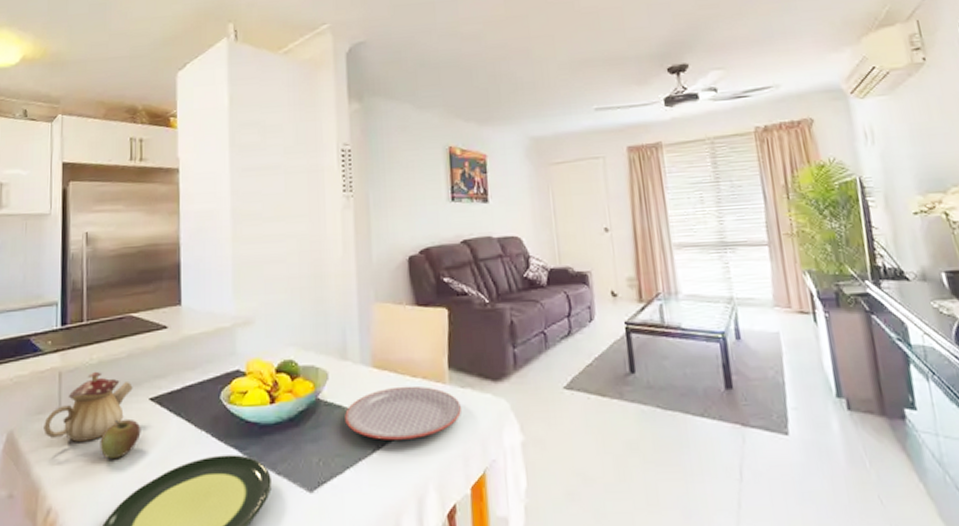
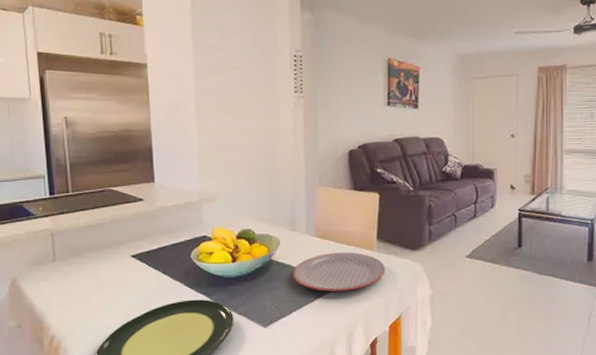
teapot: present [43,371,133,442] -> none [42,233,116,287]
apple: present [100,418,141,460] -> none [91,270,126,301]

